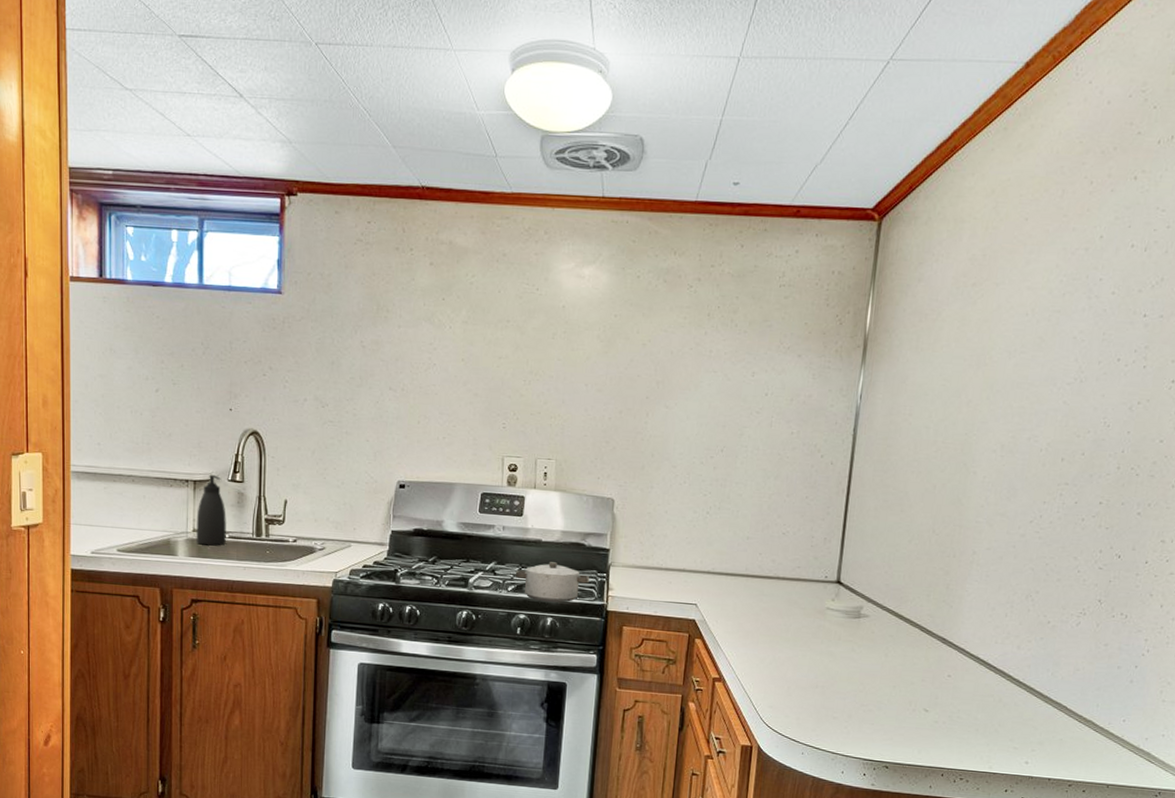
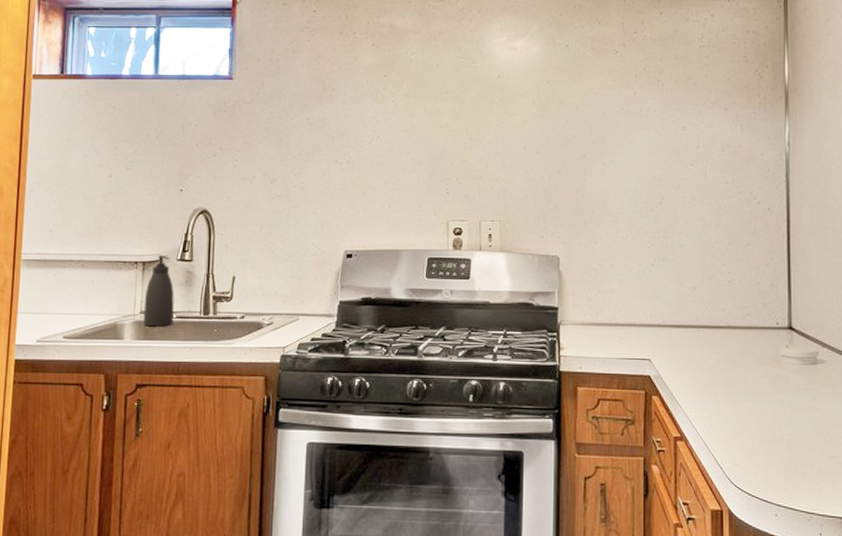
cooking pot: present [515,562,589,603] -> none [465,324,539,366]

